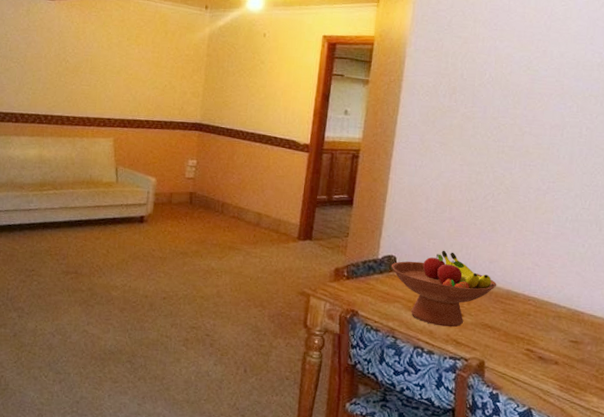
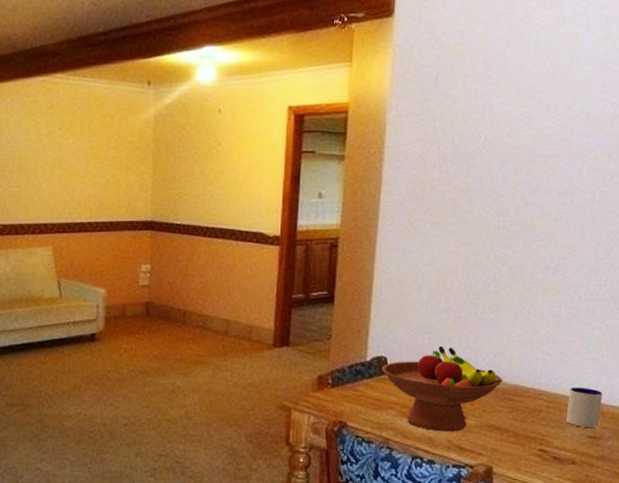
mug: none [551,295,584,333] -> present [566,387,603,427]

